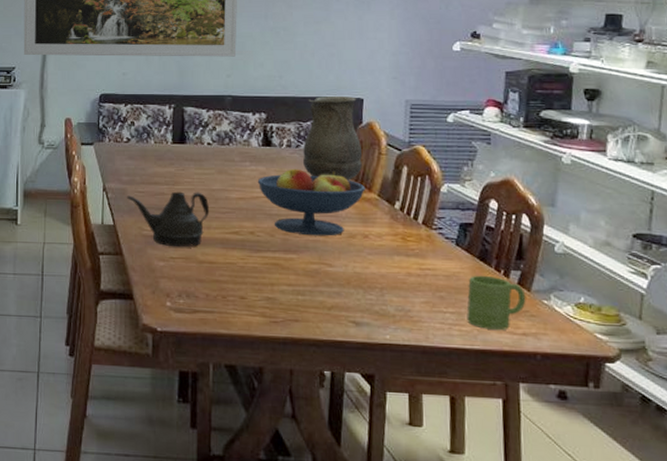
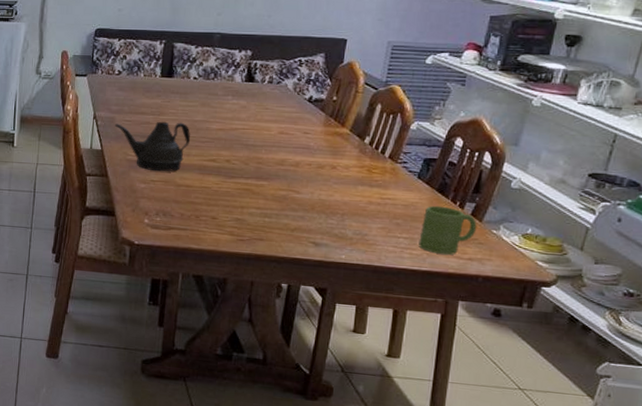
fruit bowl: present [257,168,366,236] -> none [237,103,339,166]
vase: present [302,97,362,181] -> none [281,36,341,116]

